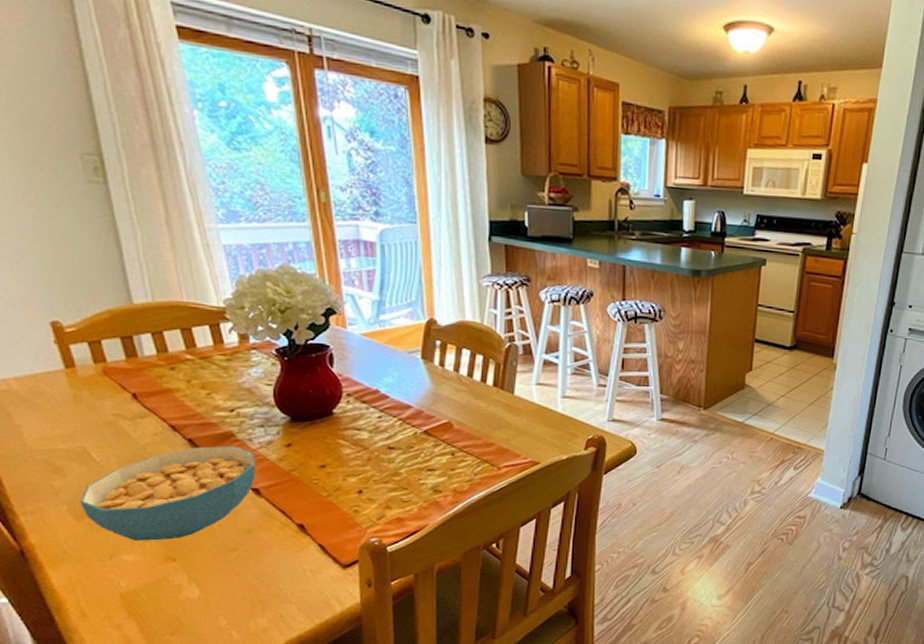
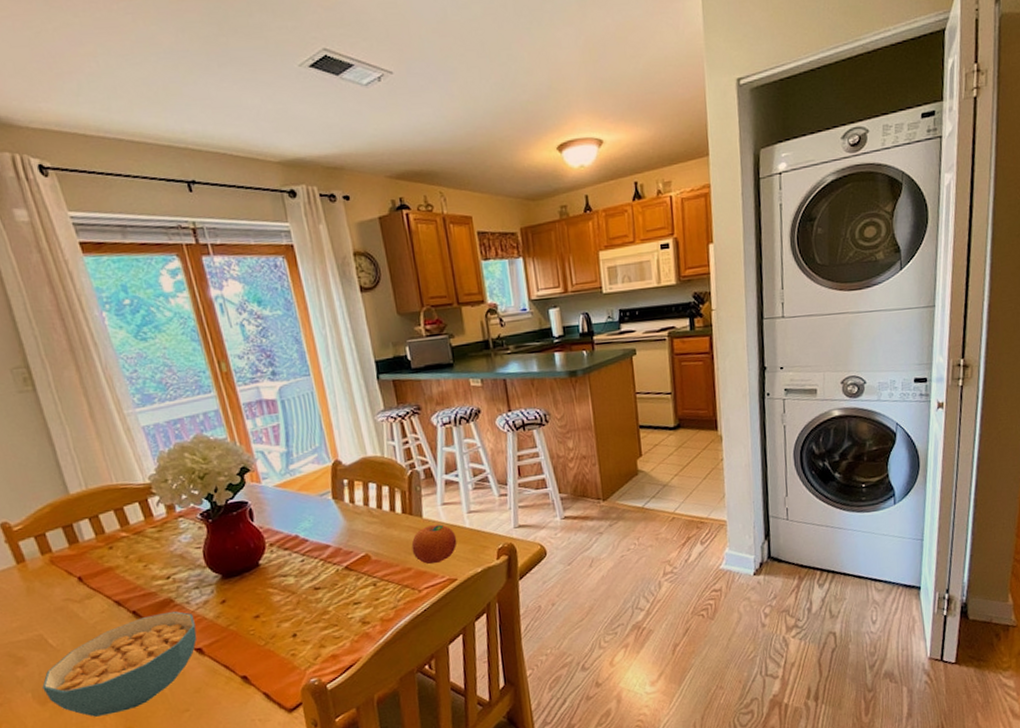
fruit: none [498,404,546,444] -> present [411,524,457,565]

